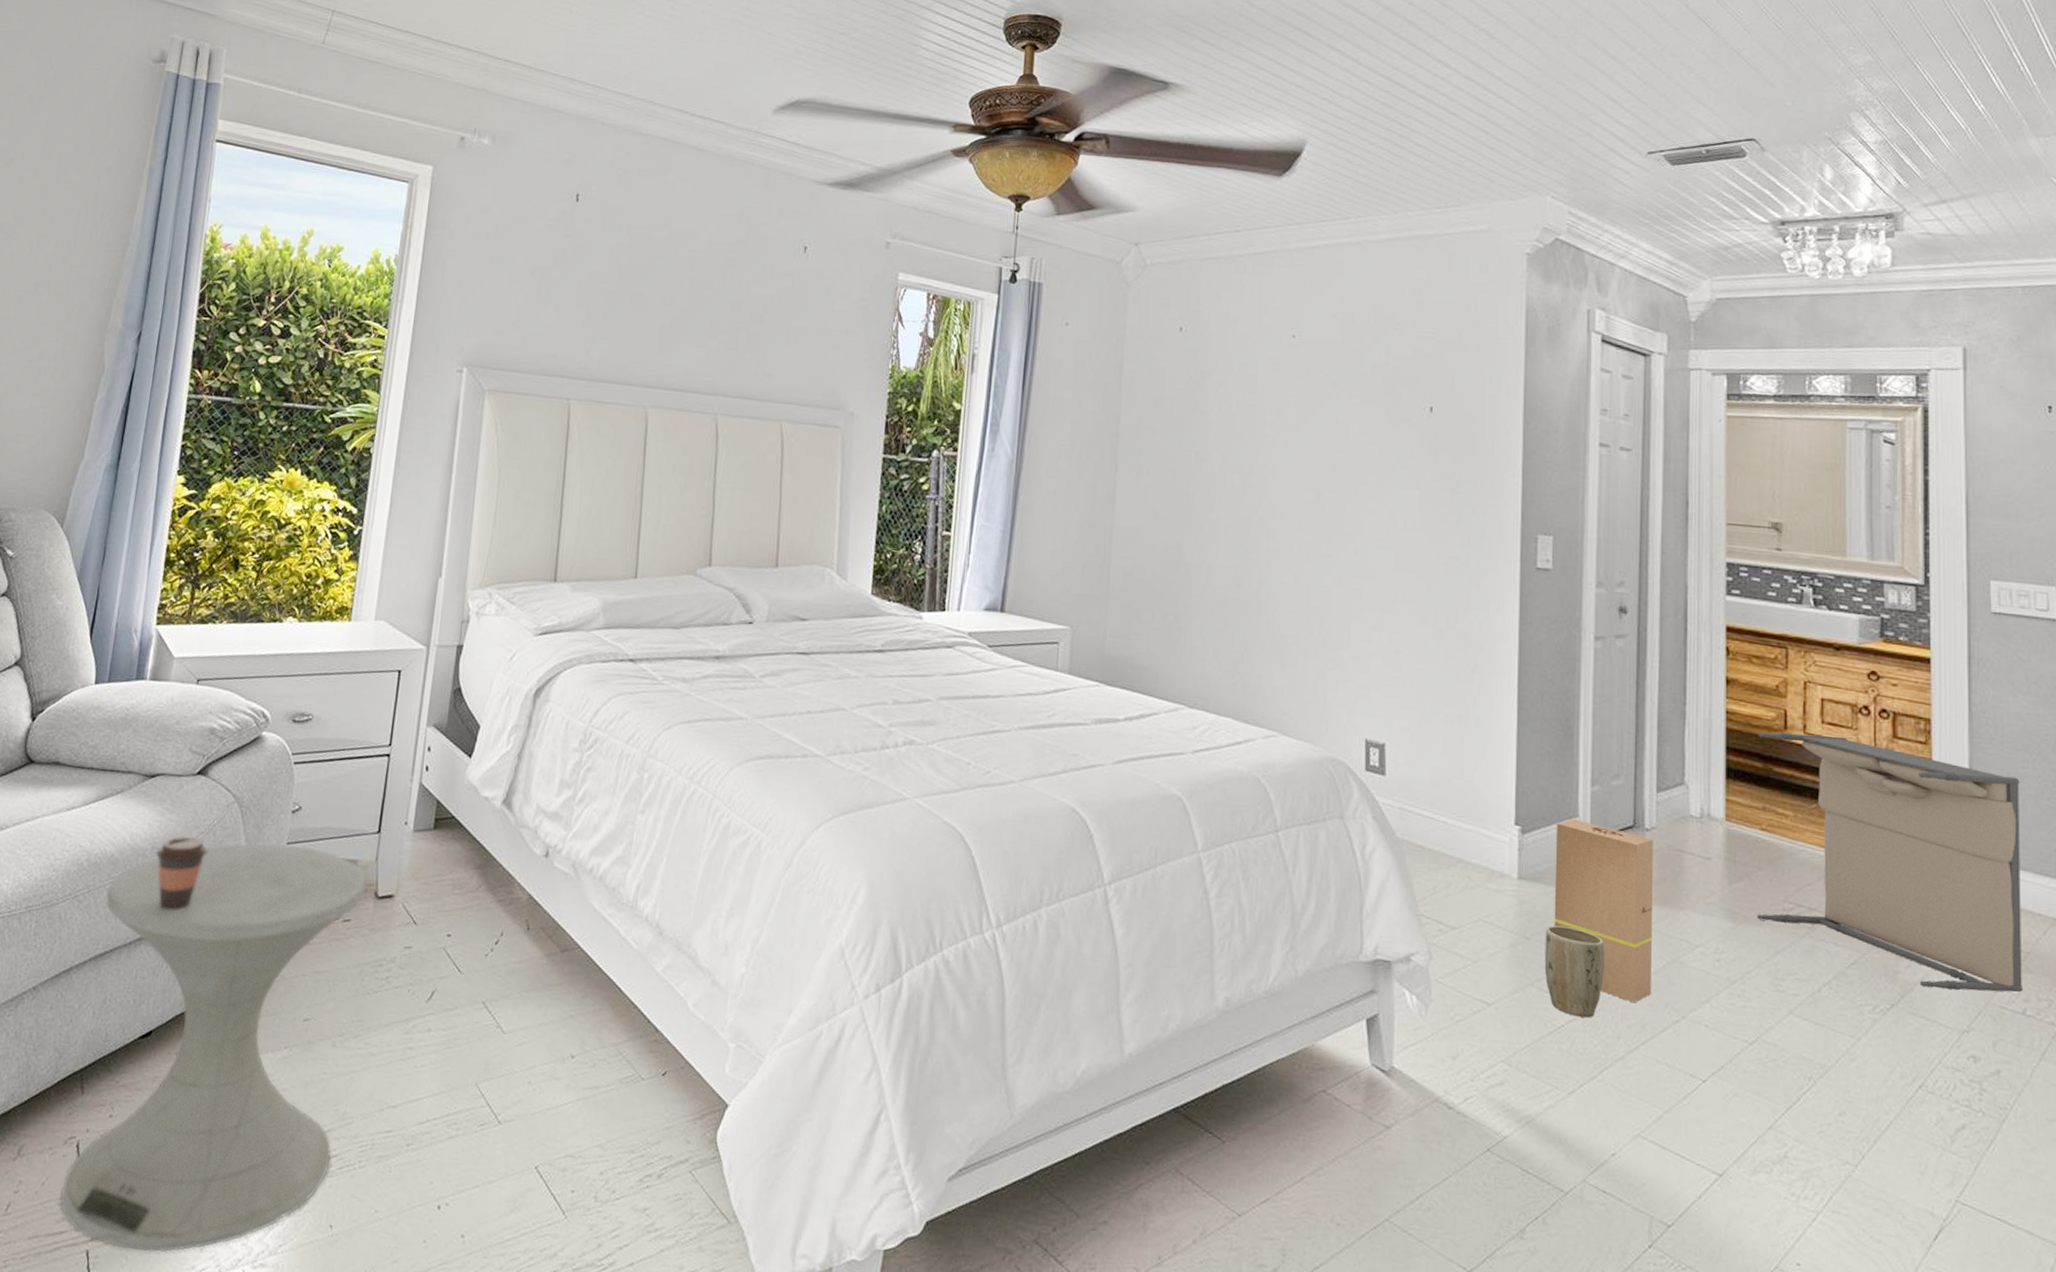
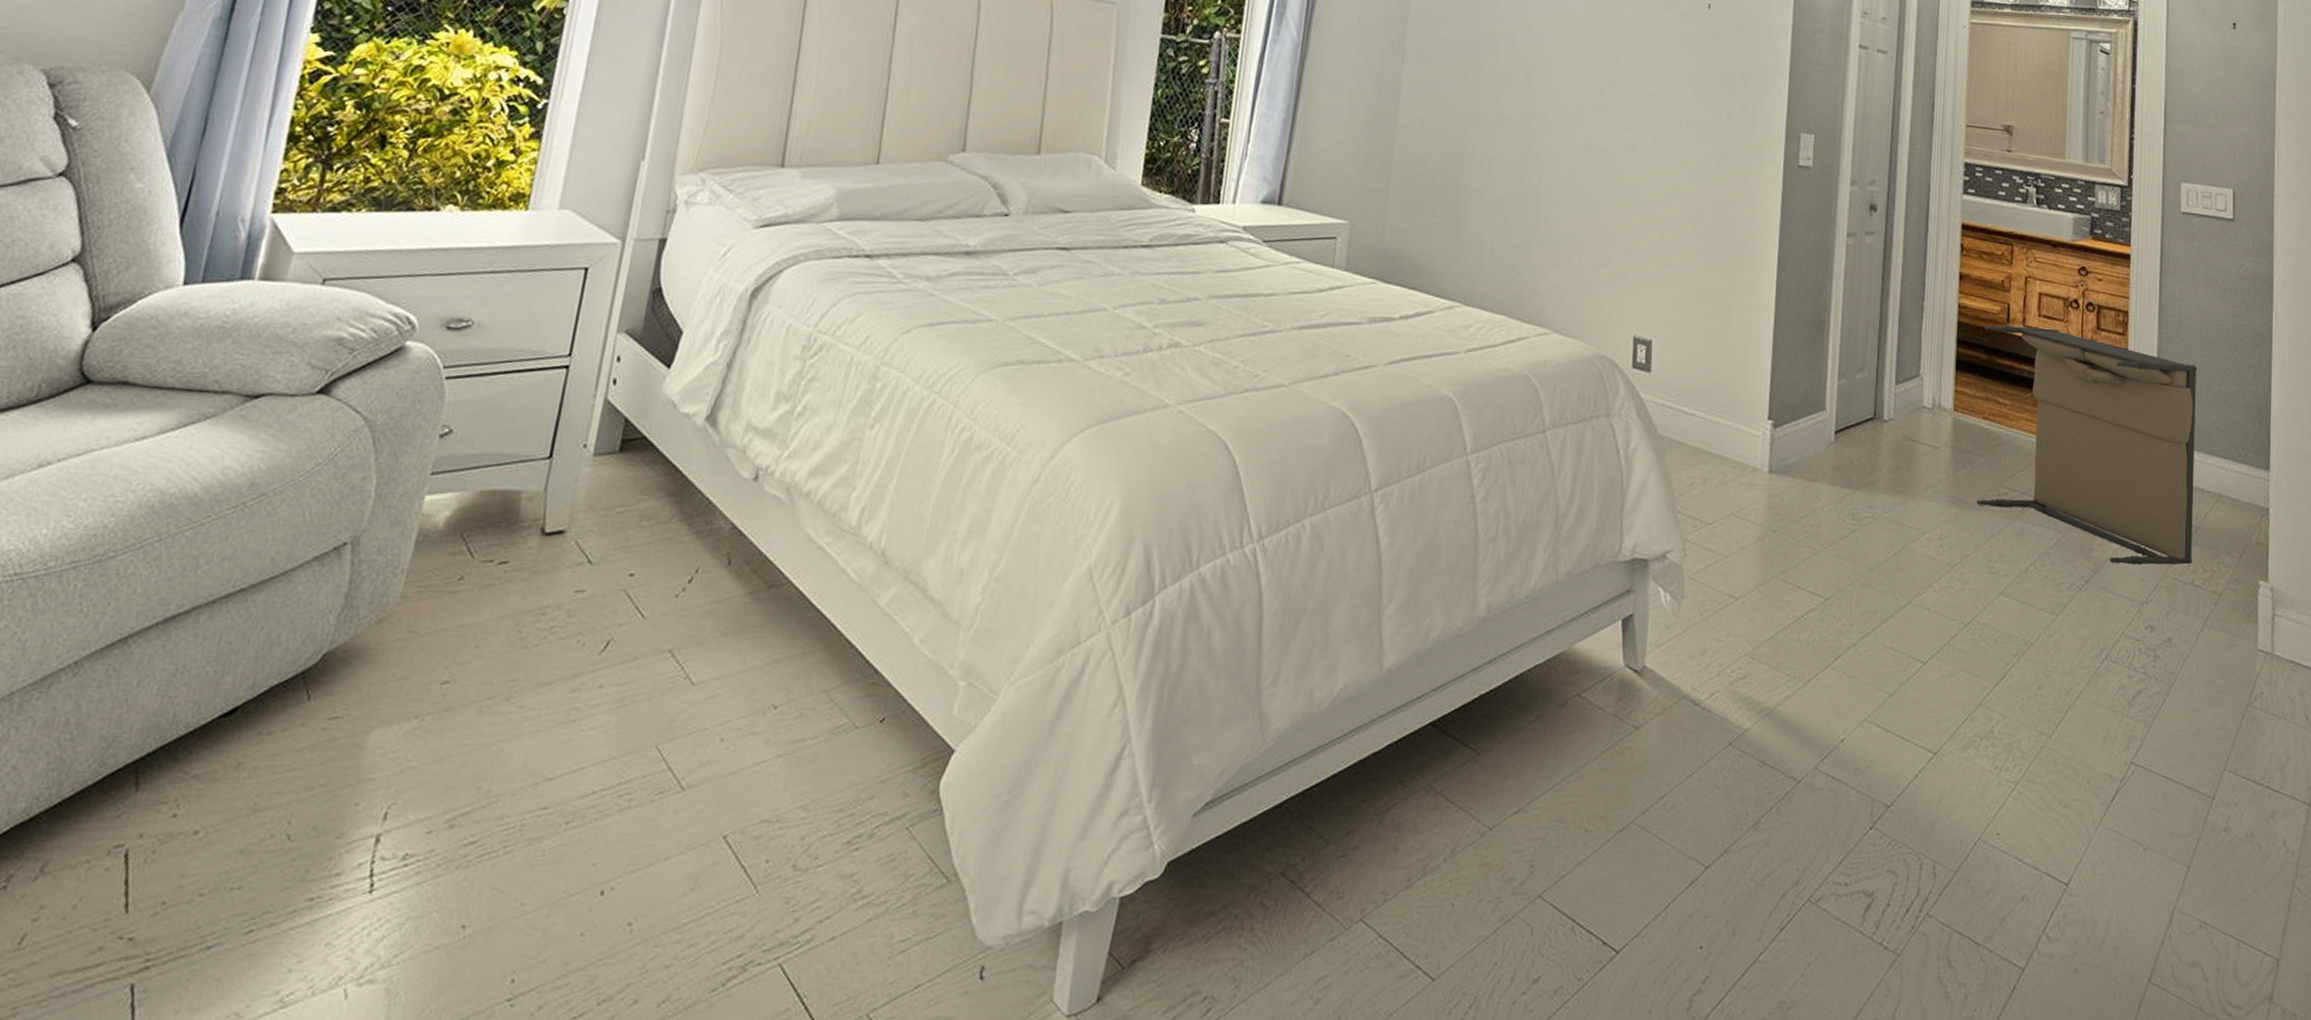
side table: present [60,843,366,1253] -> none [98,474,531,979]
coffee cup: present [155,836,208,910] -> none [254,468,326,559]
plant pot: present [1544,925,1604,1018] -> none [1789,517,1843,607]
cardboard box: present [1554,819,1653,1003] -> none [1799,412,1890,591]

